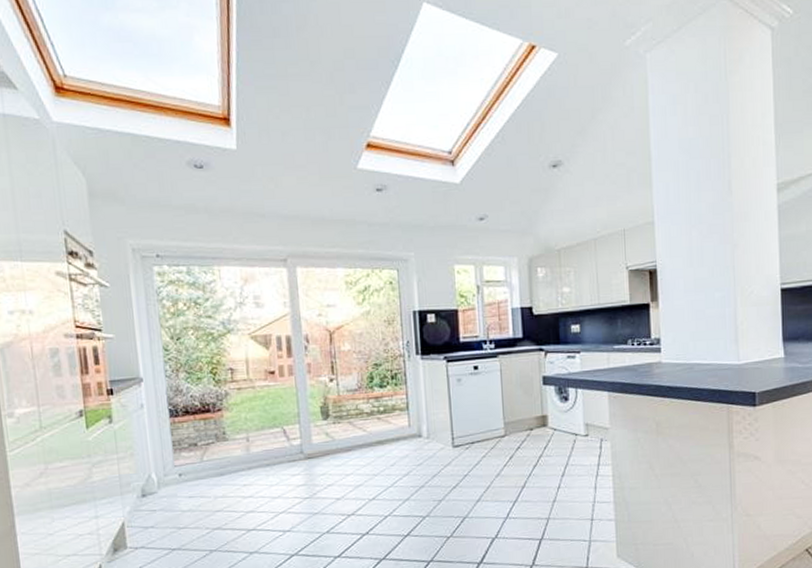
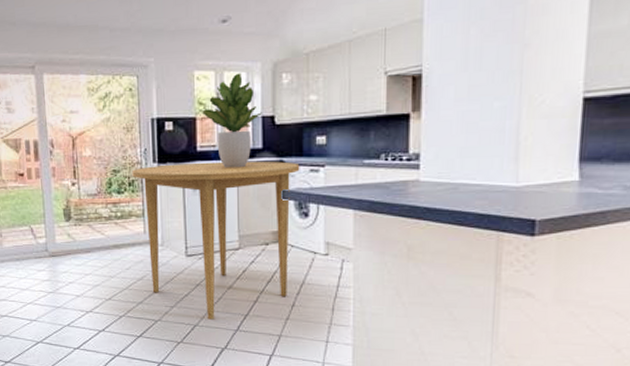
dining table: none [394,349,558,510] -> present [132,161,300,320]
potted plant: none [462,267,521,358] -> present [201,73,262,168]

